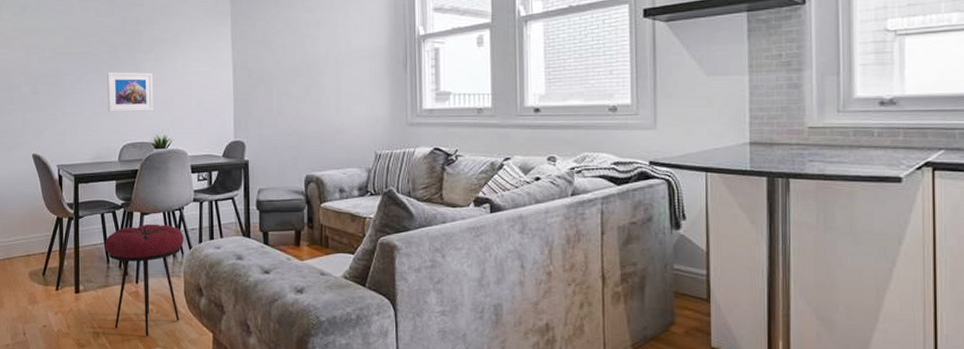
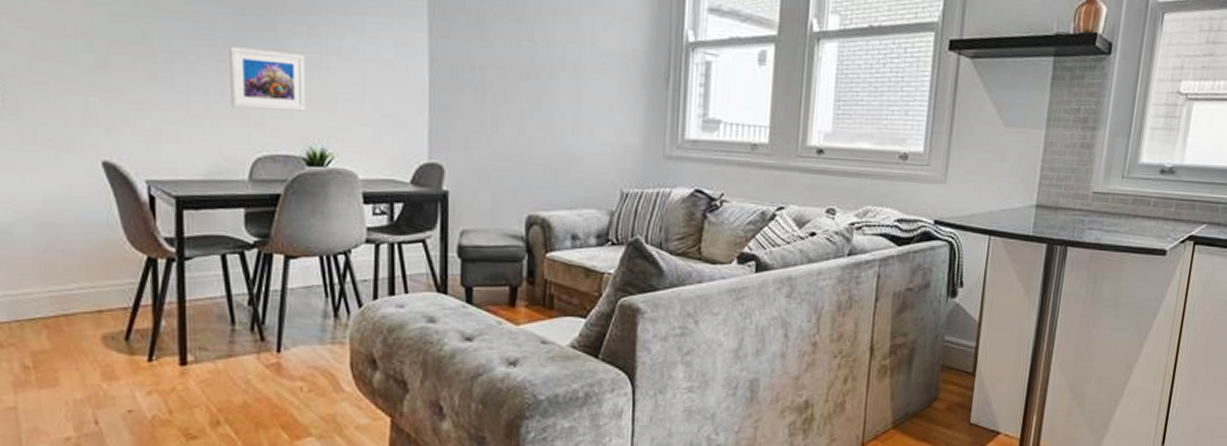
stool: present [104,224,184,337] -> none [227,271,351,423]

